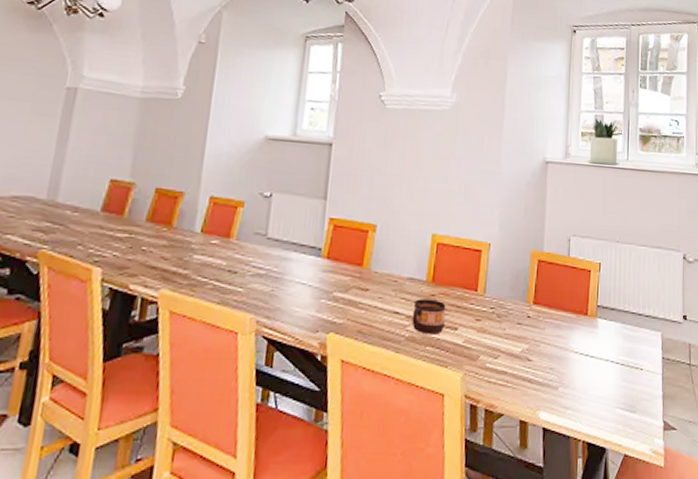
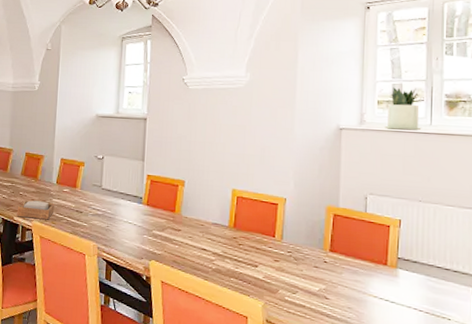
napkin holder: none [134,258,197,287] -> present [17,200,55,220]
cup: present [412,299,446,335] -> none [217,240,247,270]

